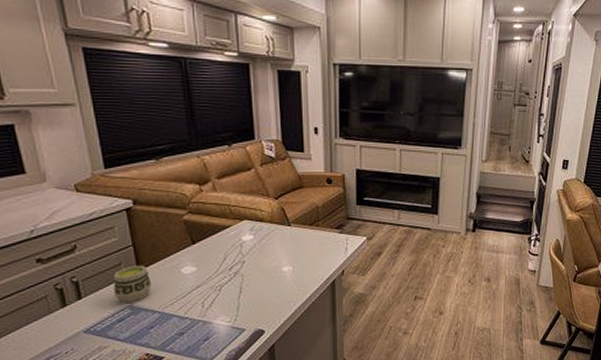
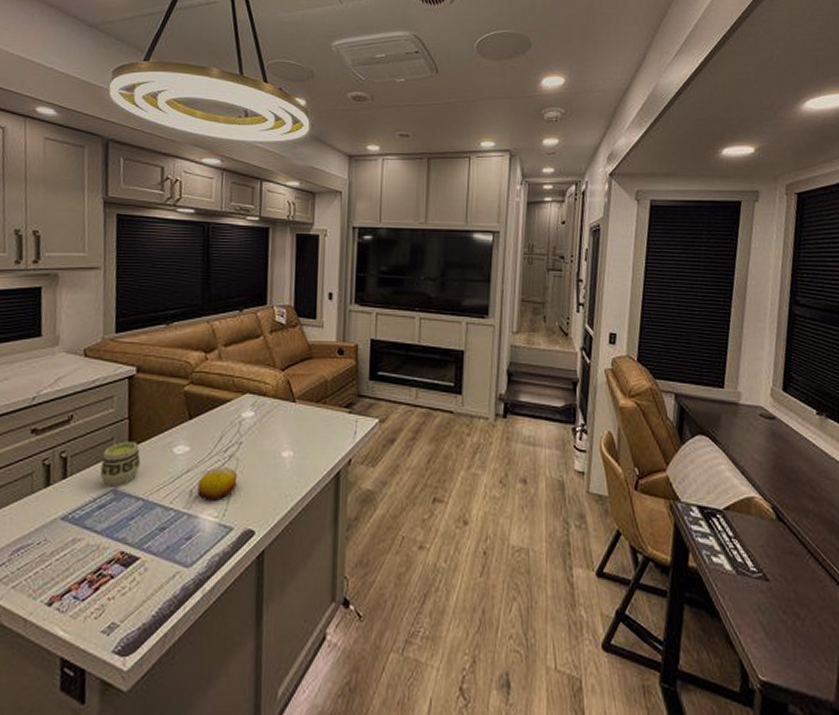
fruit: none [208,282,245,310] -> present [197,467,238,501]

